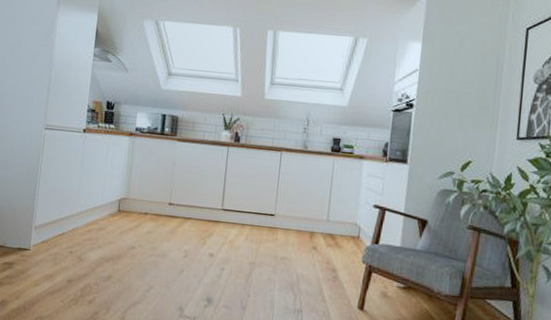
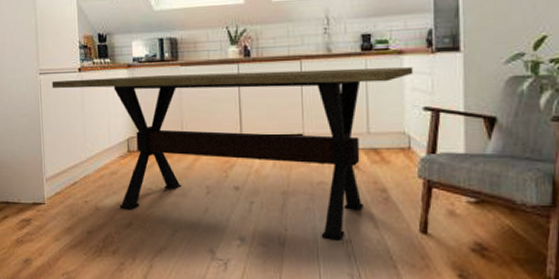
dining table: none [55,137,370,309] -> present [51,67,414,240]

